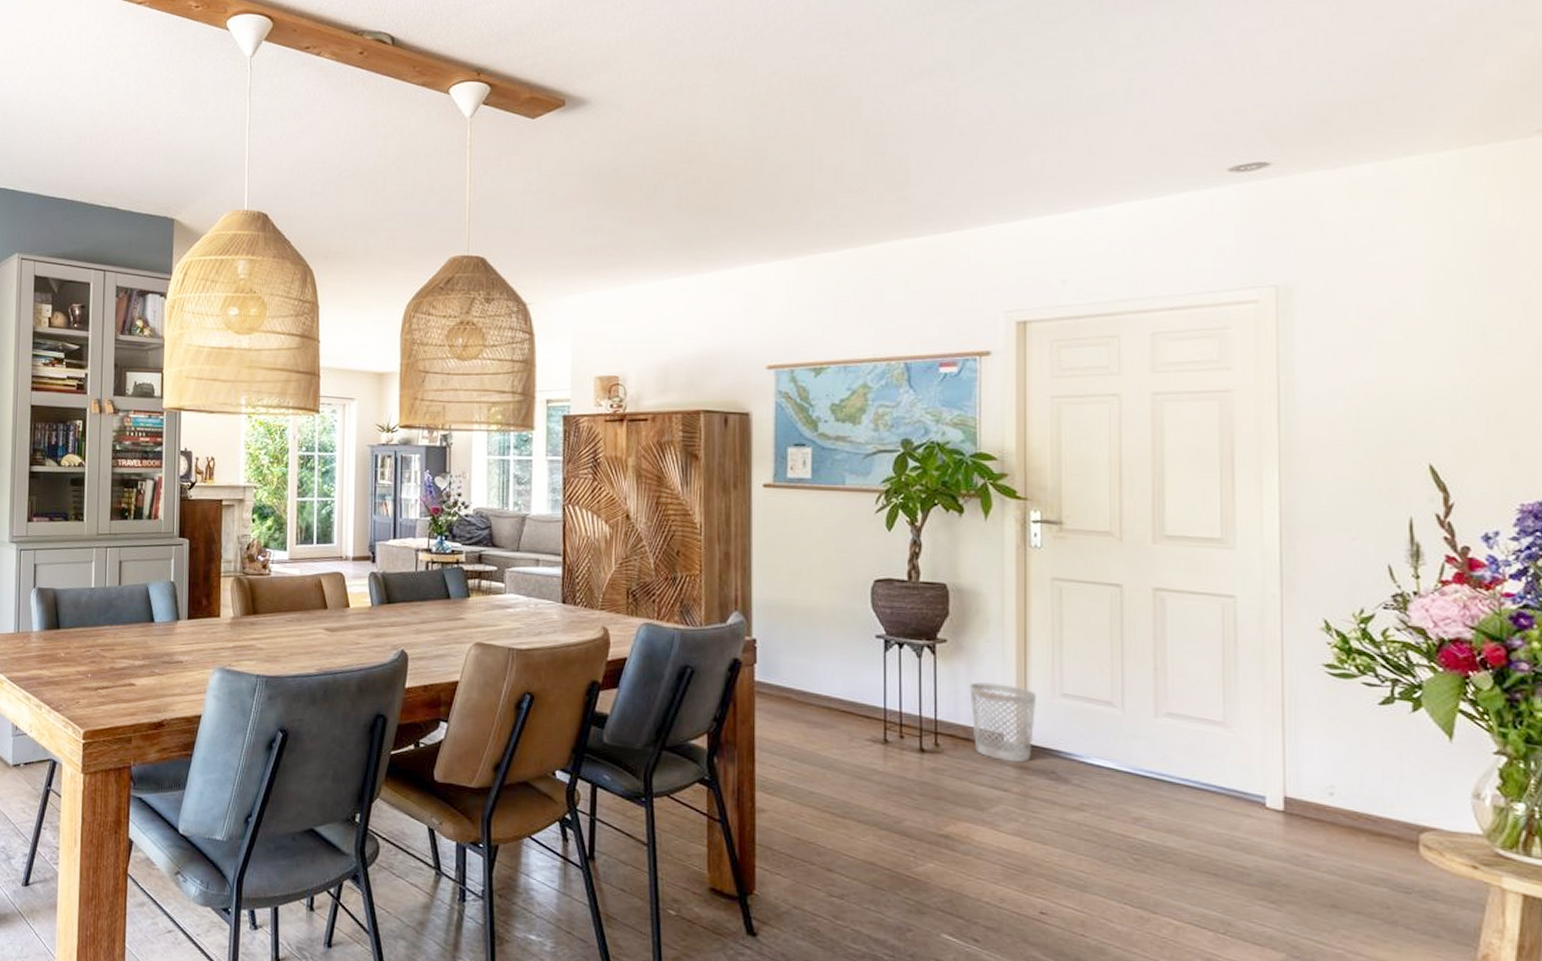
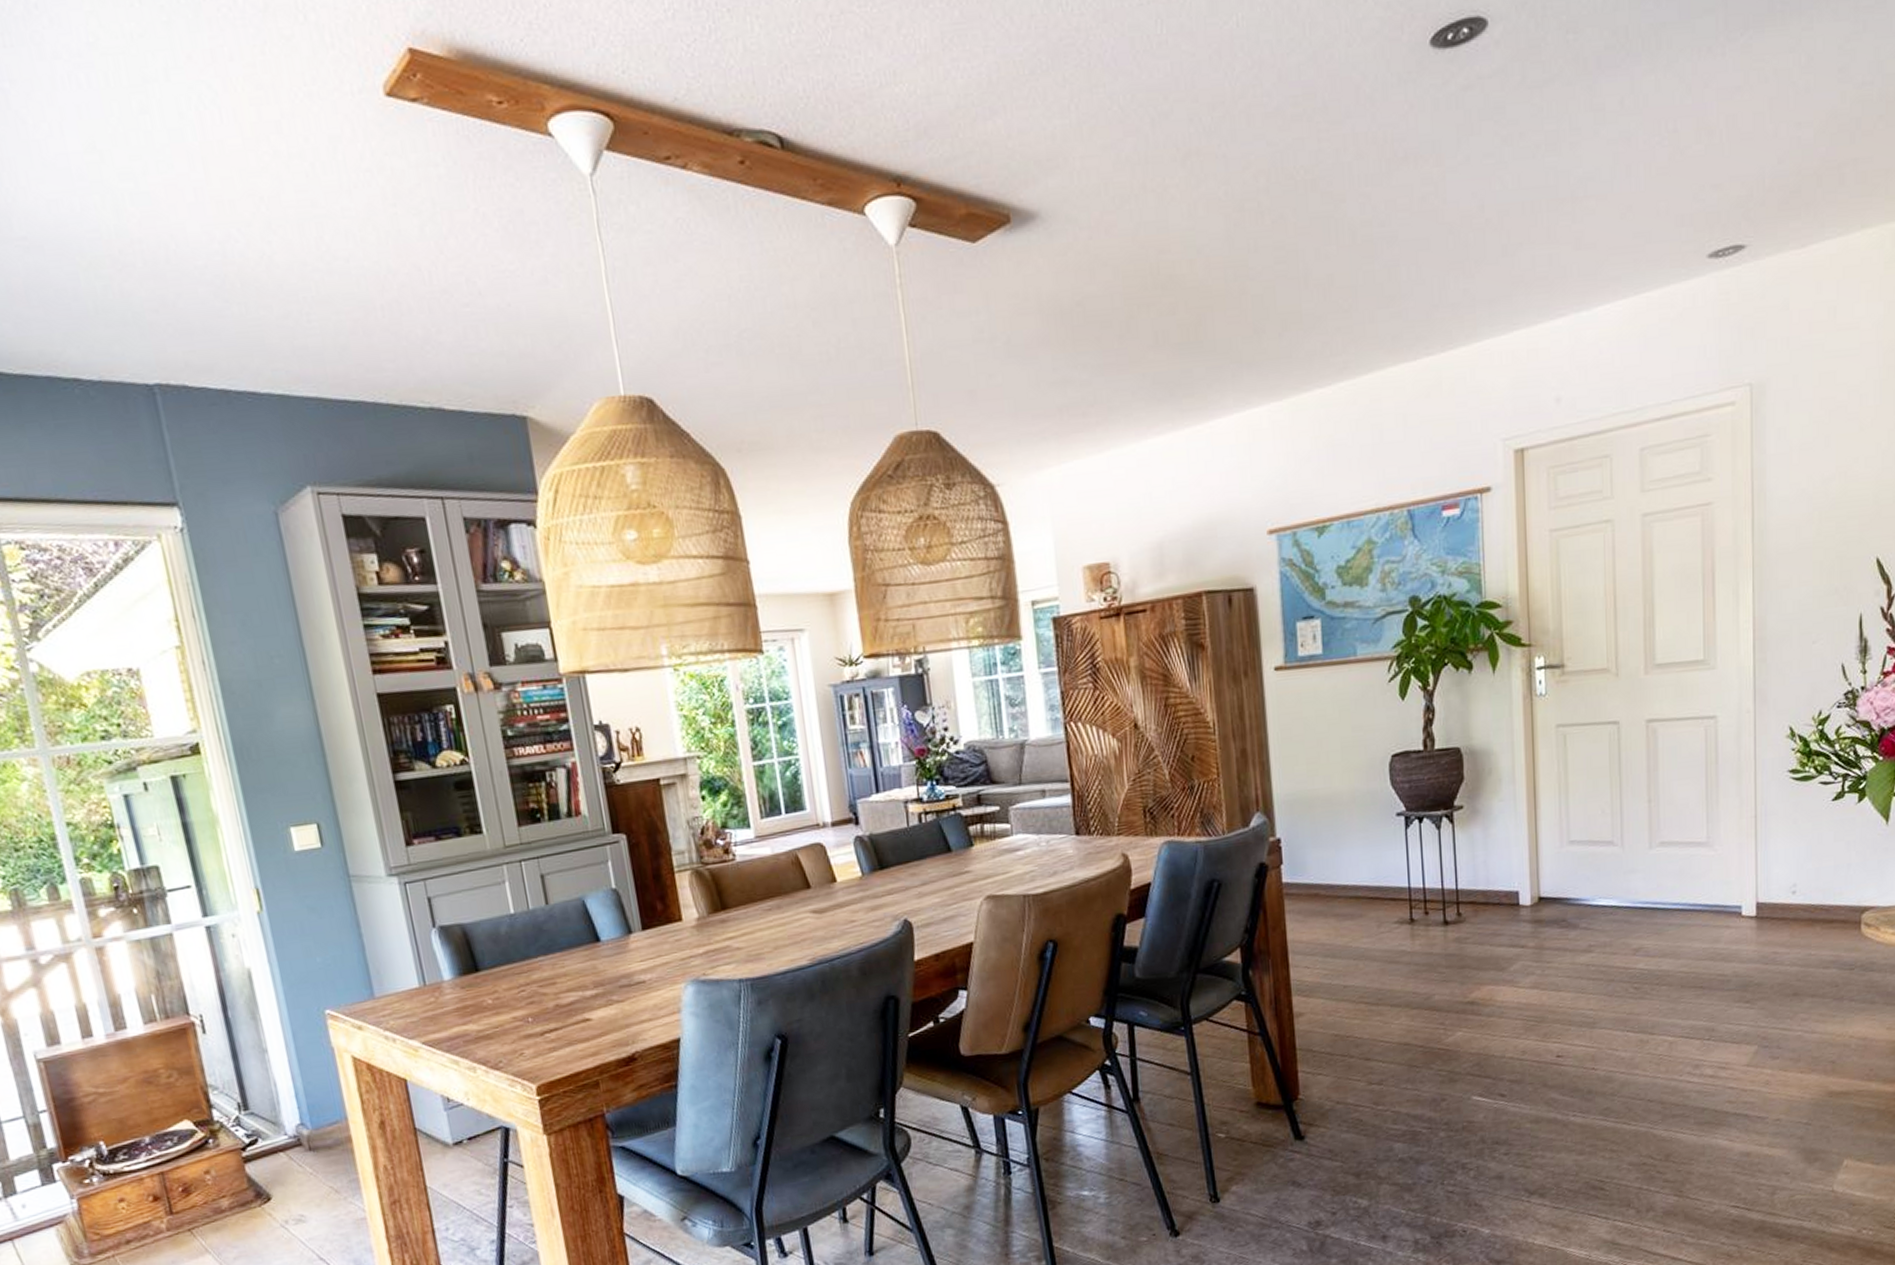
wastebasket: present [969,682,1037,763] -> none [1486,841,1548,919]

